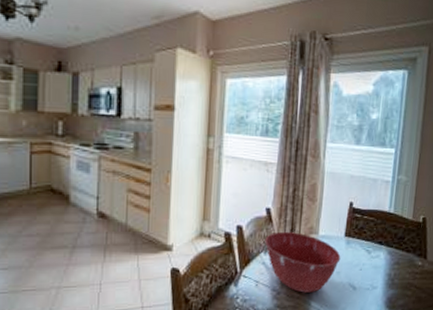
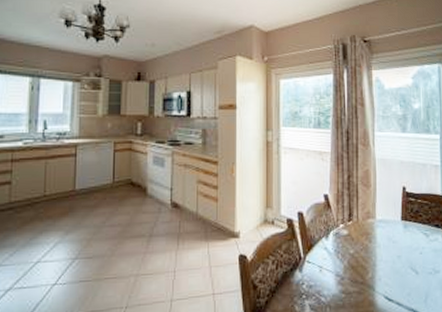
mixing bowl: present [264,232,341,293] -> none [325,217,400,278]

